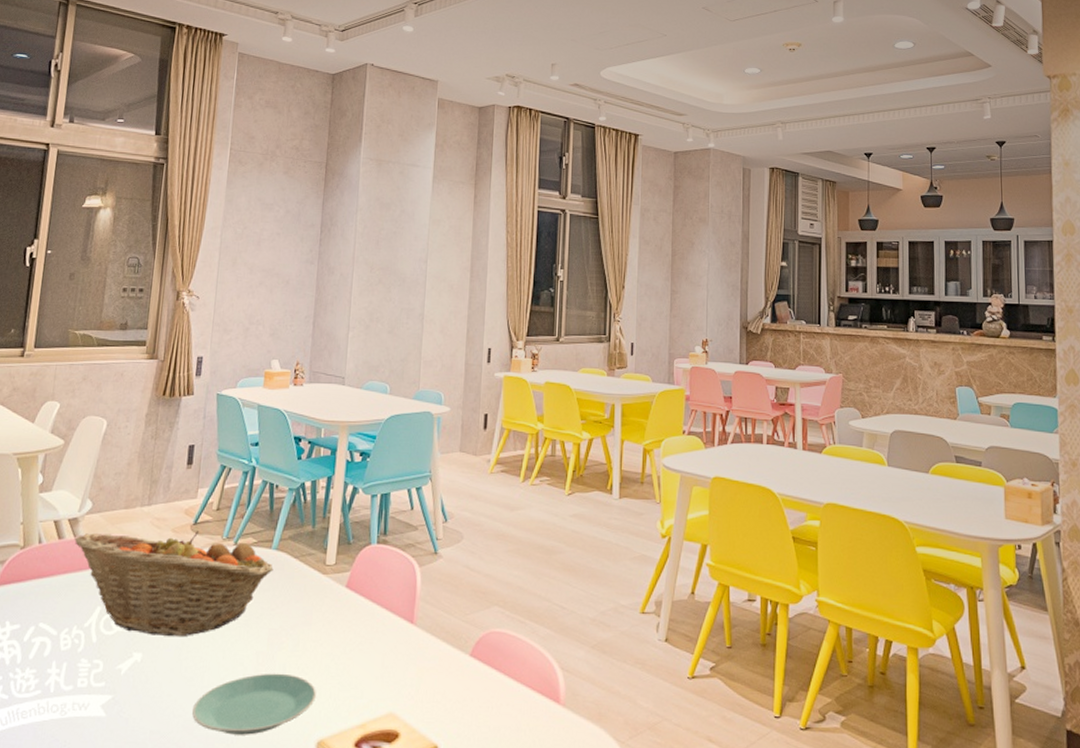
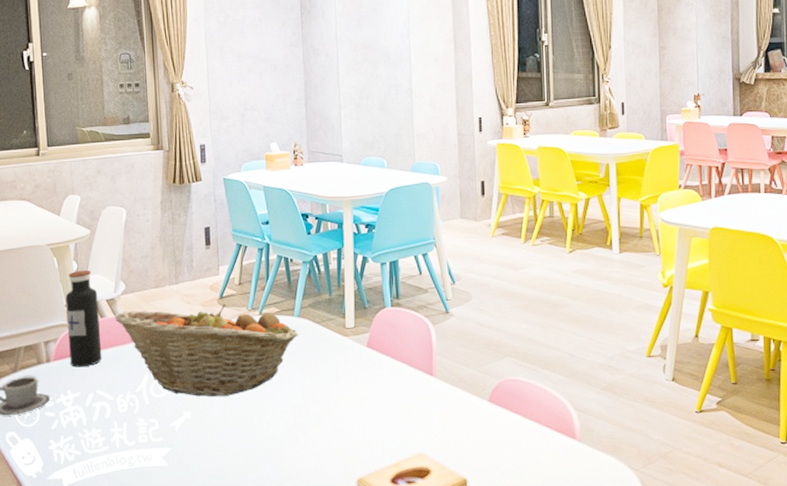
water bottle: none [15,484,60,595] -> present [65,270,102,367]
plate: present [192,673,316,735] -> none [243,423,351,477]

